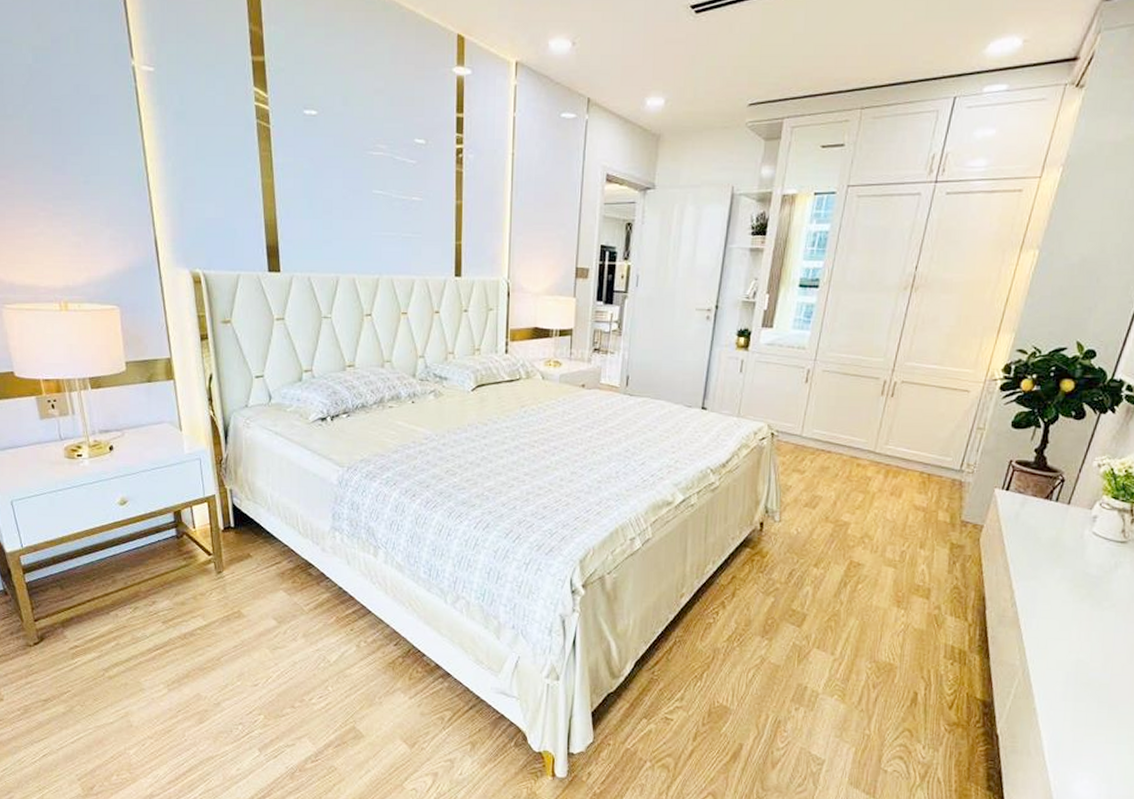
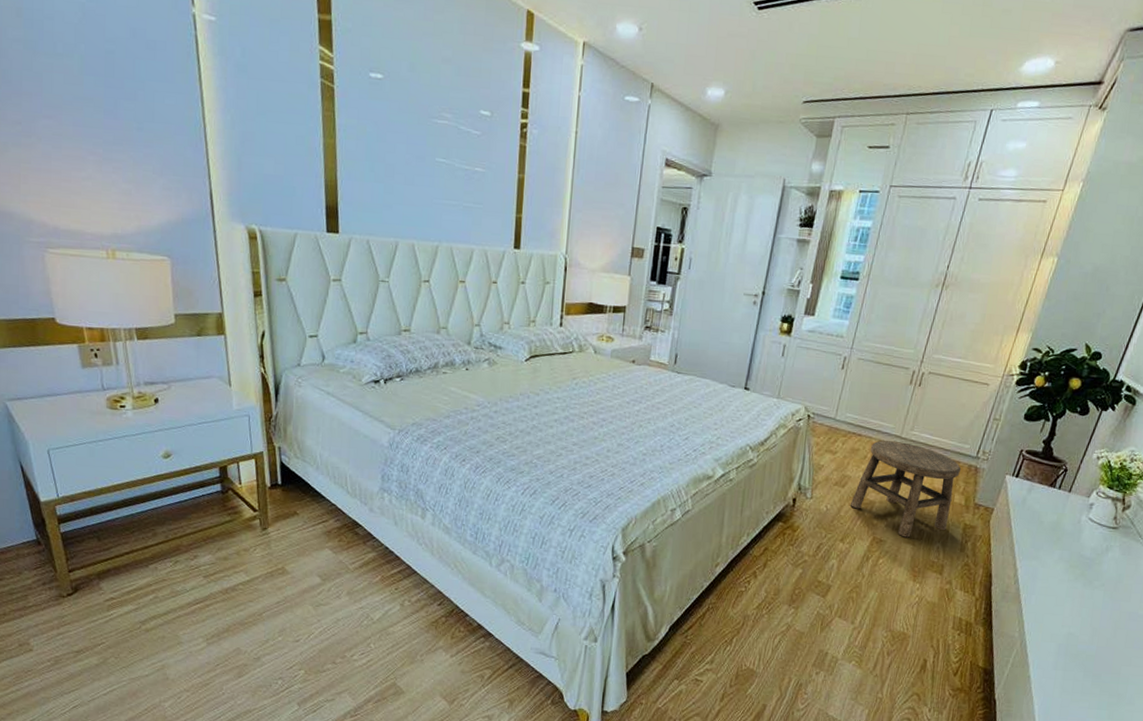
stool: none [822,456,944,560] -> present [850,440,962,538]

